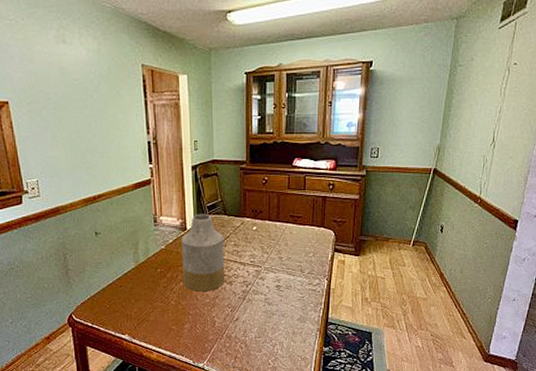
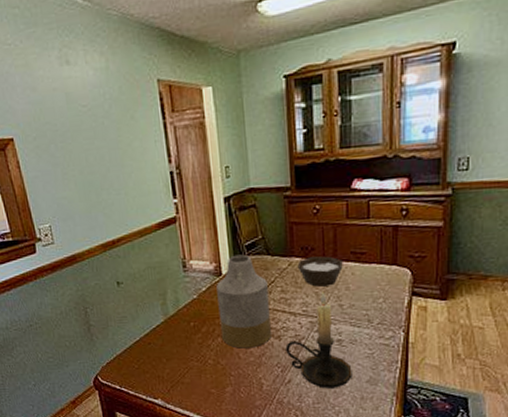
candle holder: none [235,246,287,325] -> present [285,291,353,389]
bowl: none [248,218,284,242] -> present [297,256,343,287]

